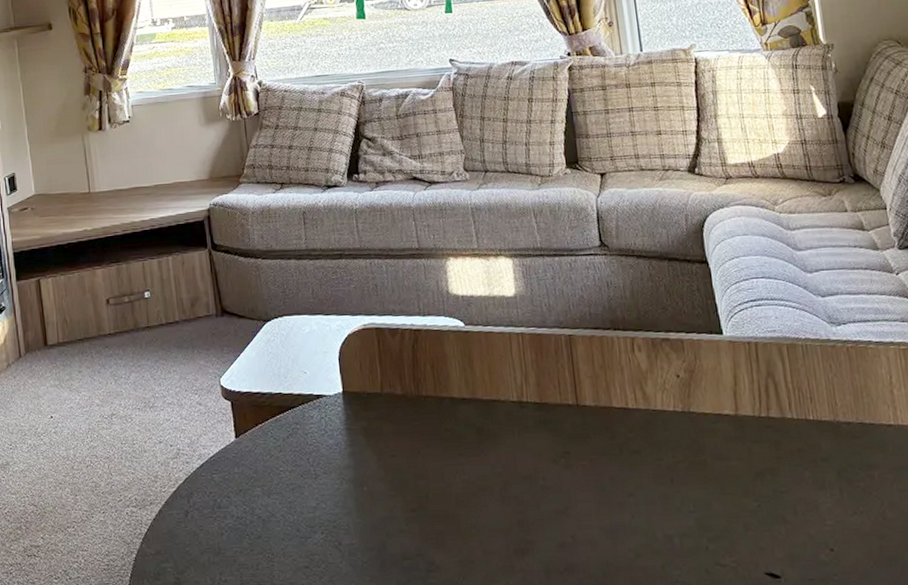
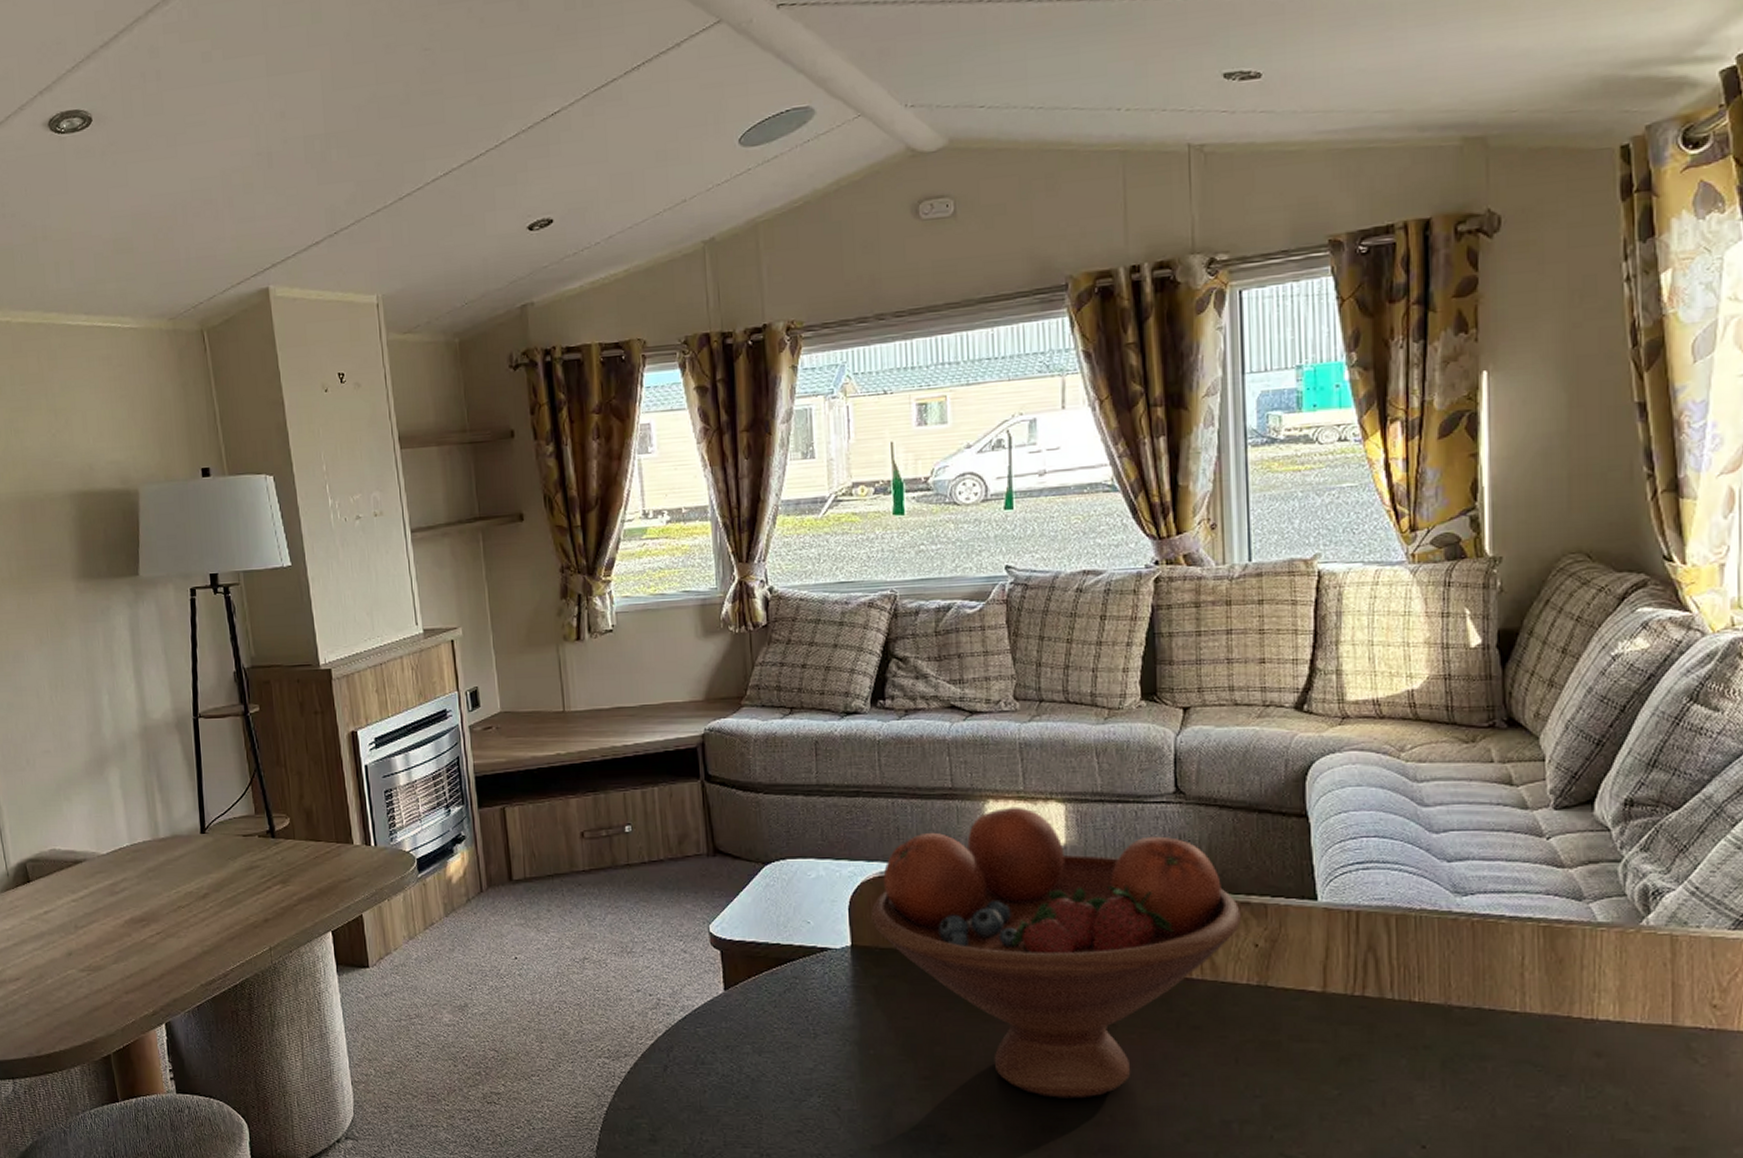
fruit bowl: none [358,262,664,523] -> present [871,806,1241,1099]

